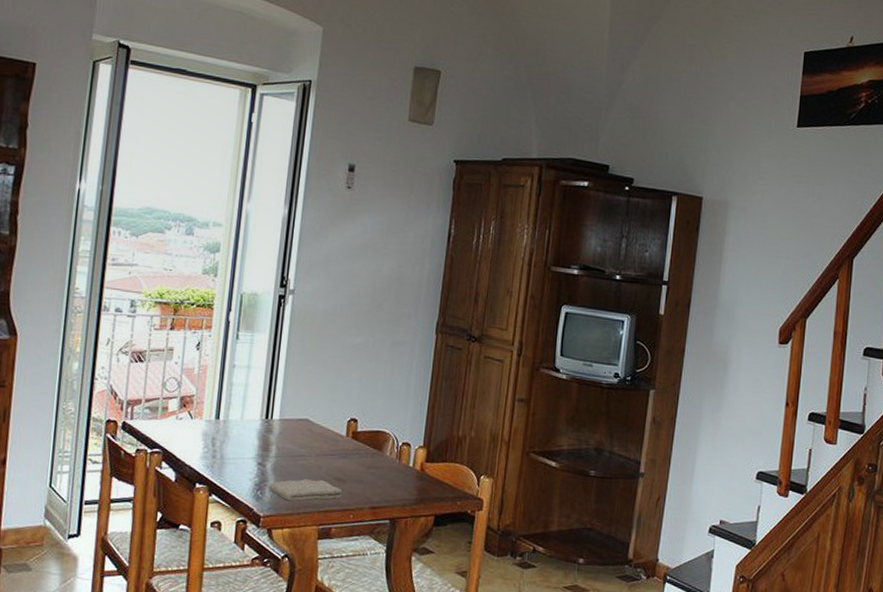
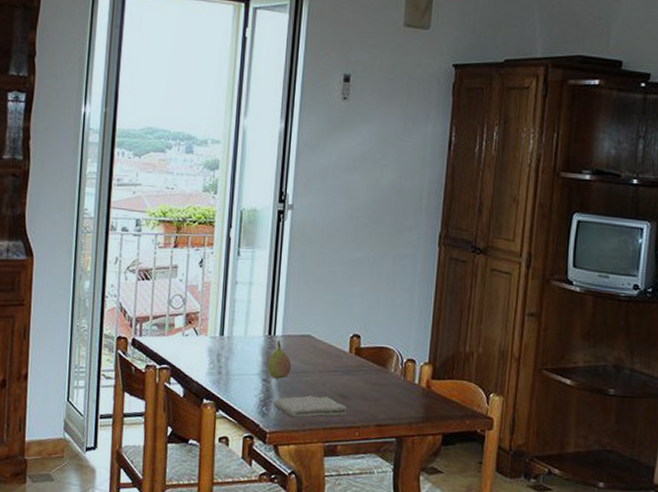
fruit: none [264,424,288,463] -> present [268,340,292,379]

